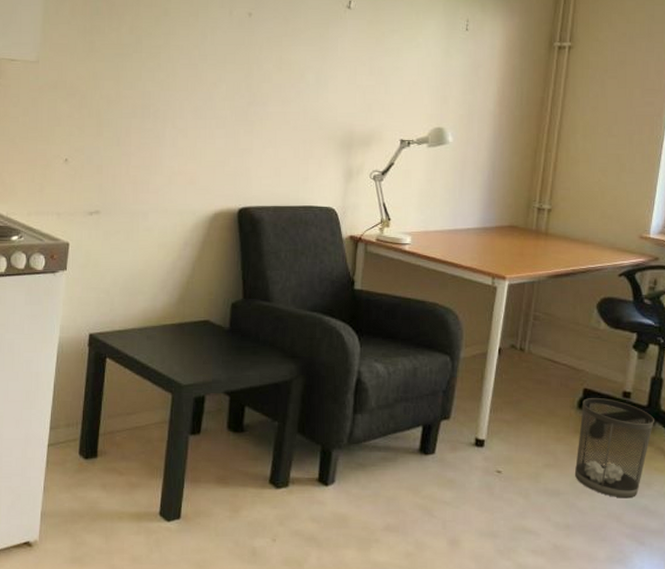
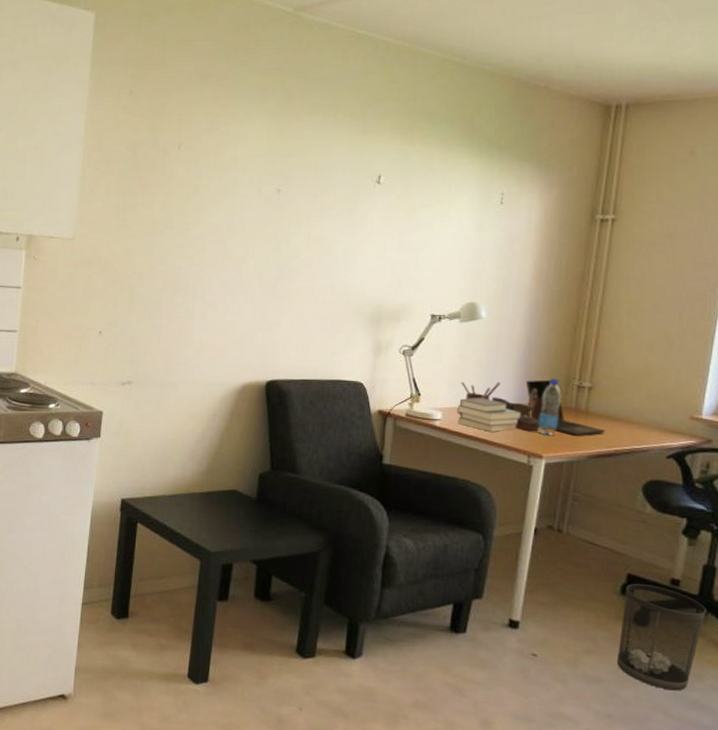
desk organizer: none [425,205,504,254] -> present [457,382,540,432]
books: none [426,221,486,256] -> present [458,398,521,433]
laptop: none [490,202,563,257] -> present [525,379,605,436]
bottle: none [501,201,524,258] -> present [538,378,562,436]

